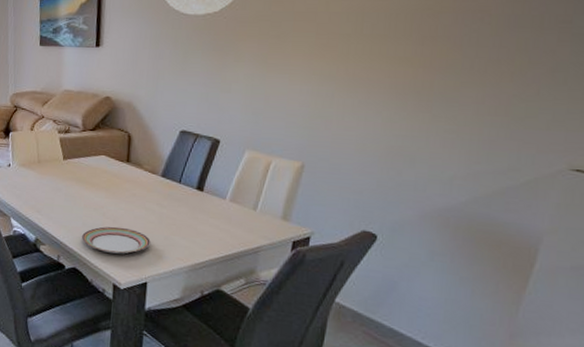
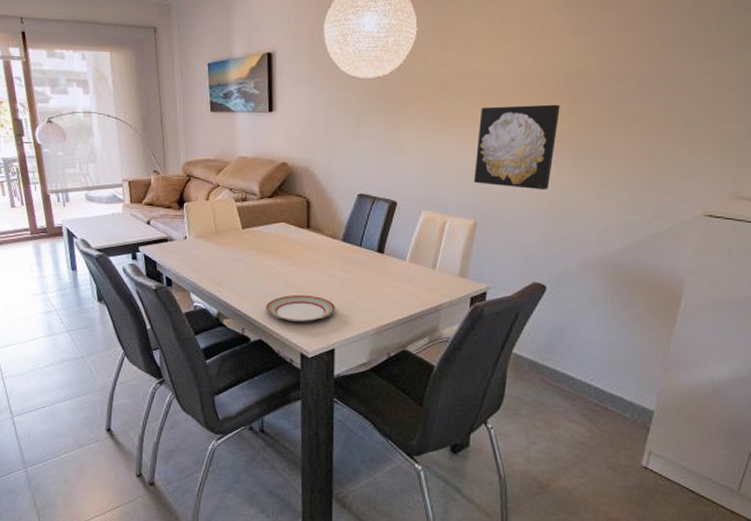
wall art: none [304,44,406,135] -> present [474,104,560,190]

